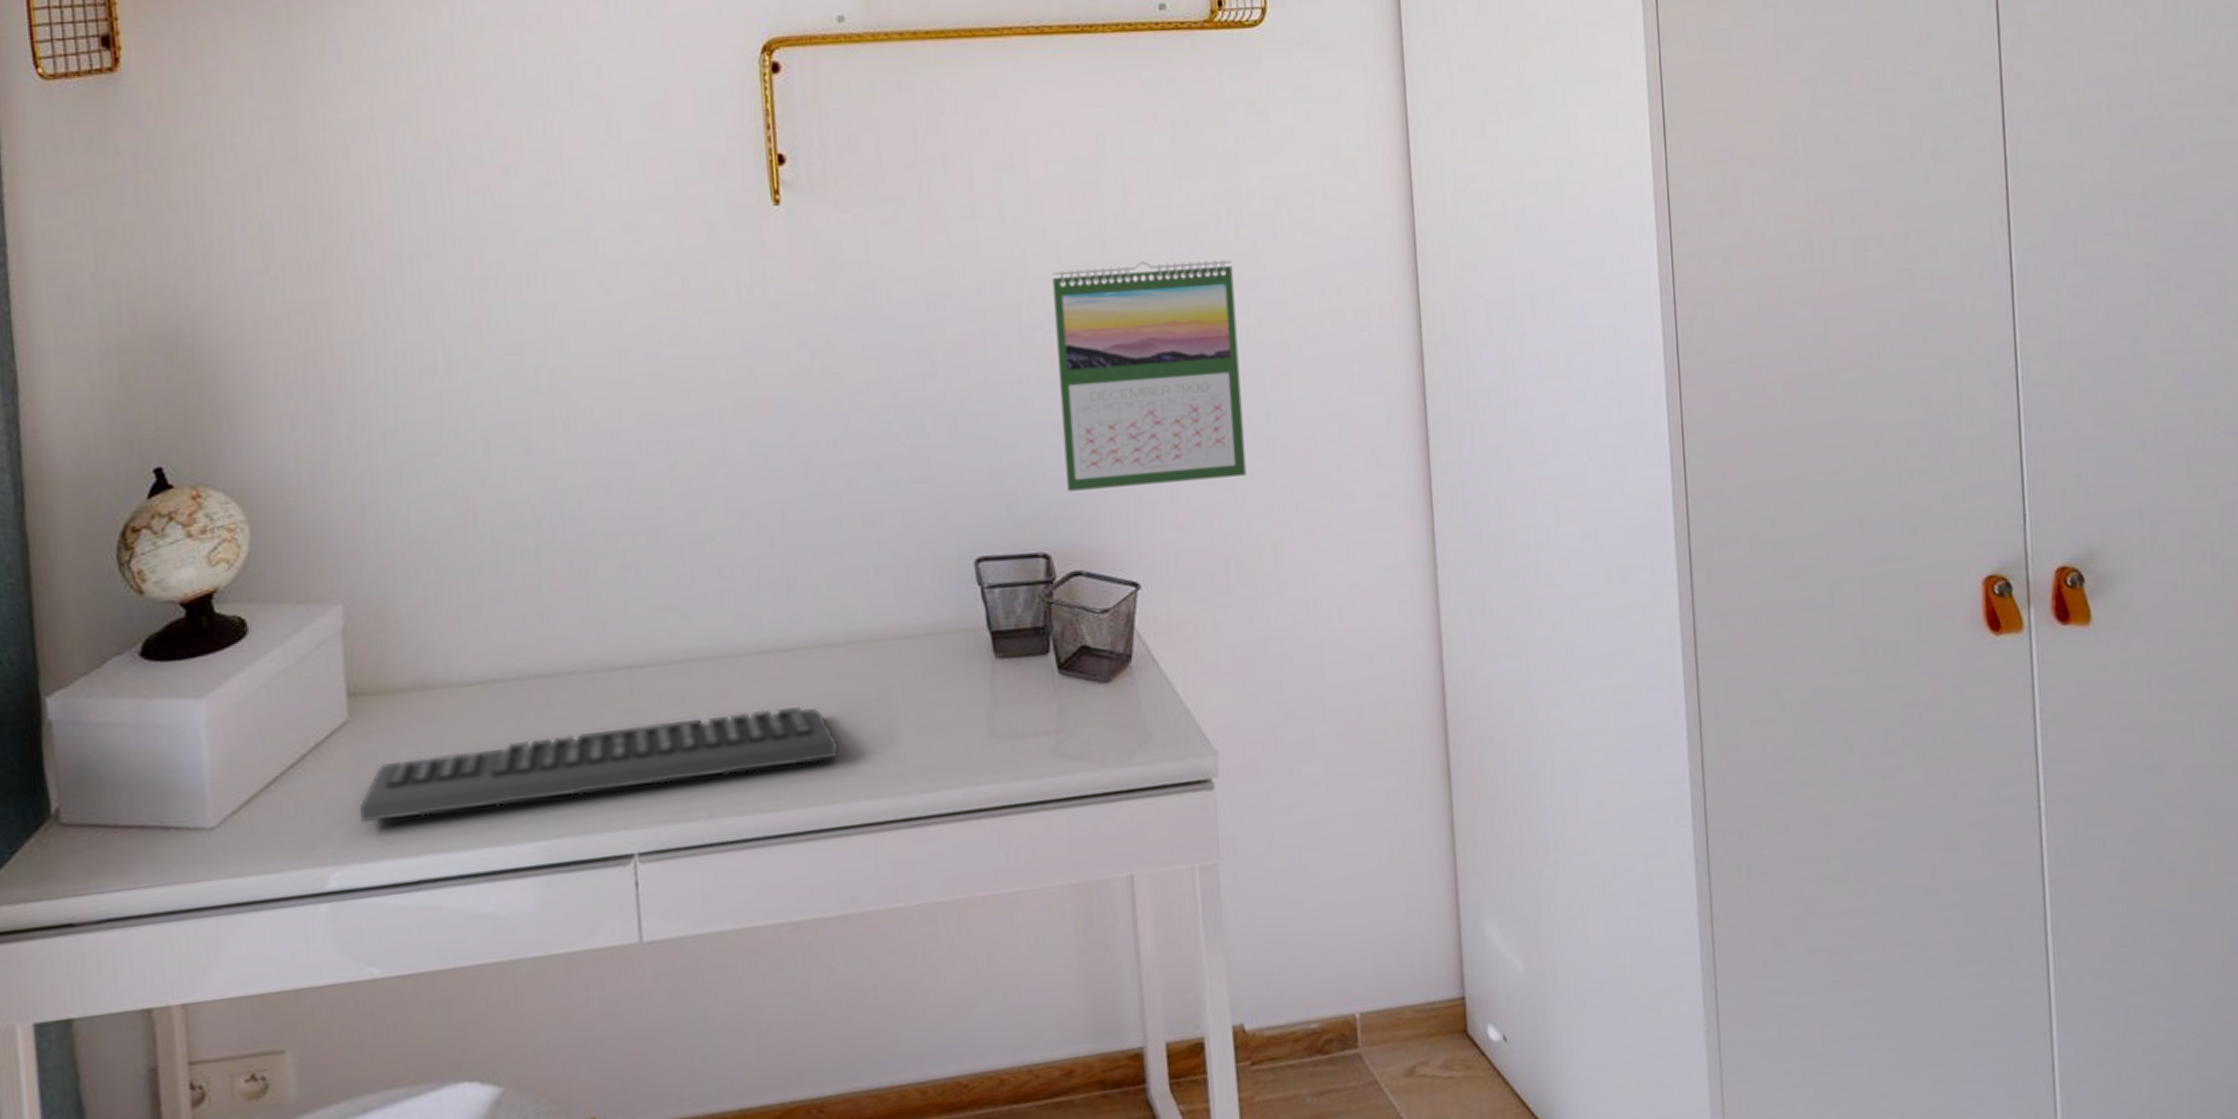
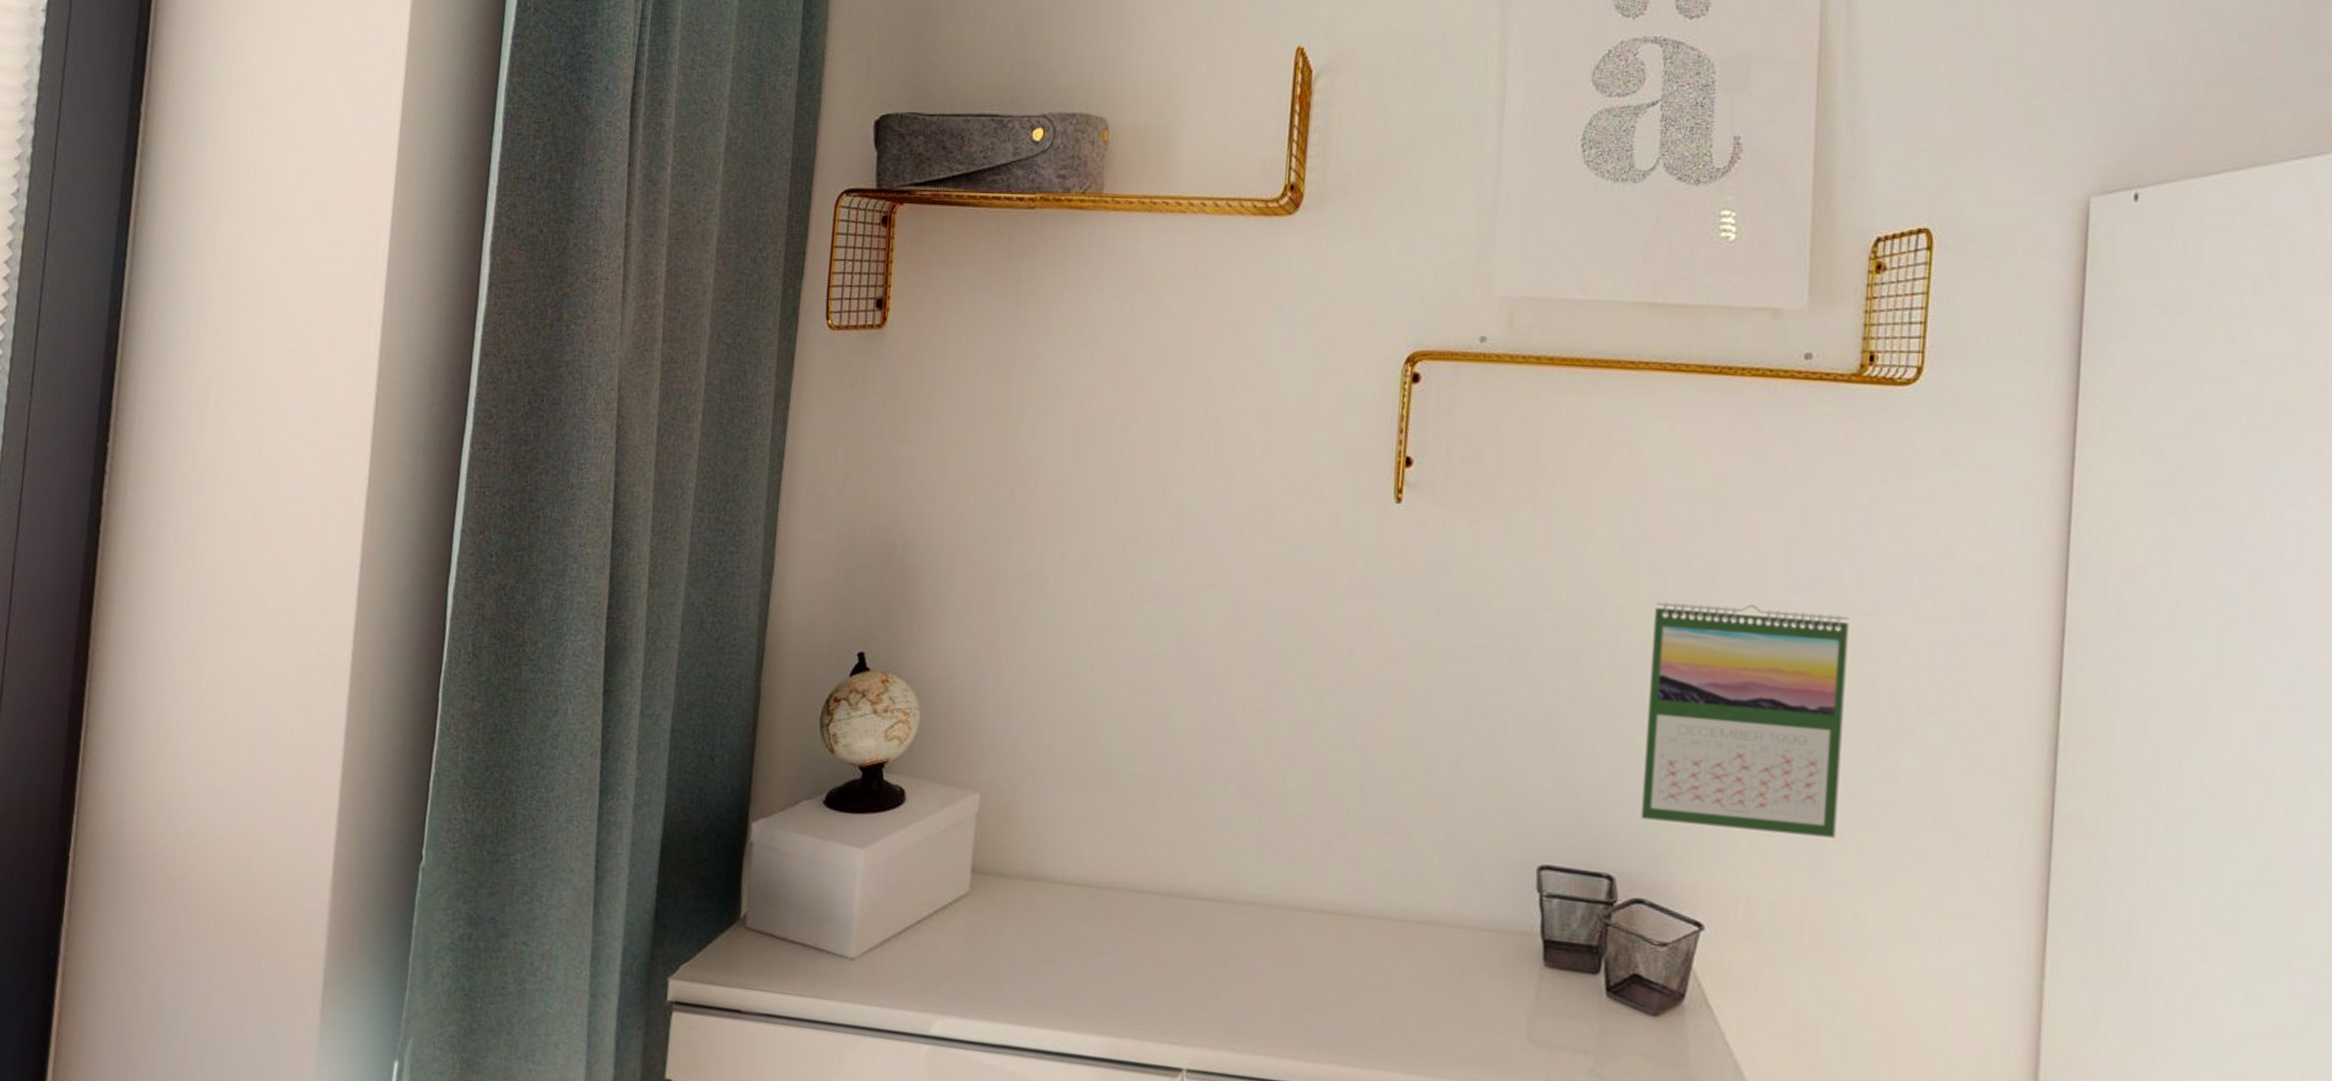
keyboard: present [360,705,838,823] -> none [965,935,1380,1027]

